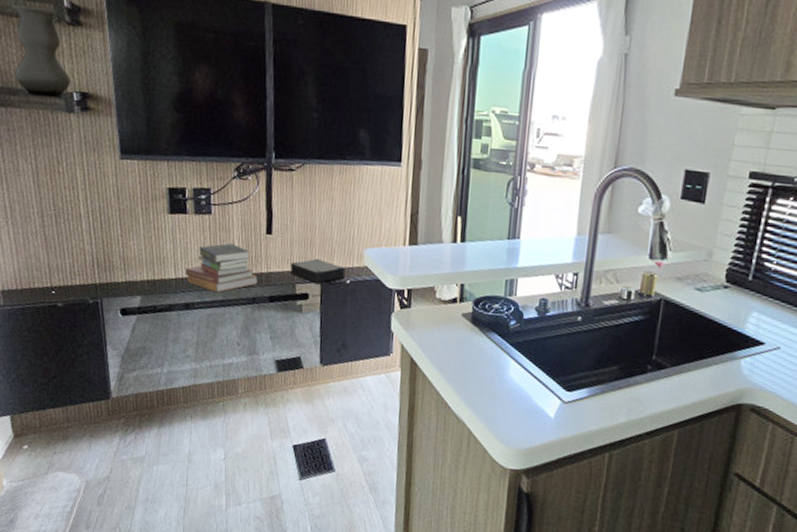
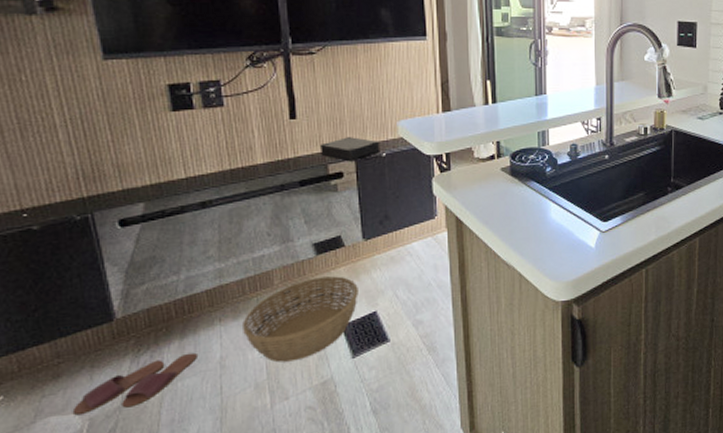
slippers: none [75,441,171,479] -> present [74,352,197,414]
books: present [185,243,258,293] -> none [197,134,284,185]
basket: none [209,394,311,470] -> present [243,276,358,363]

